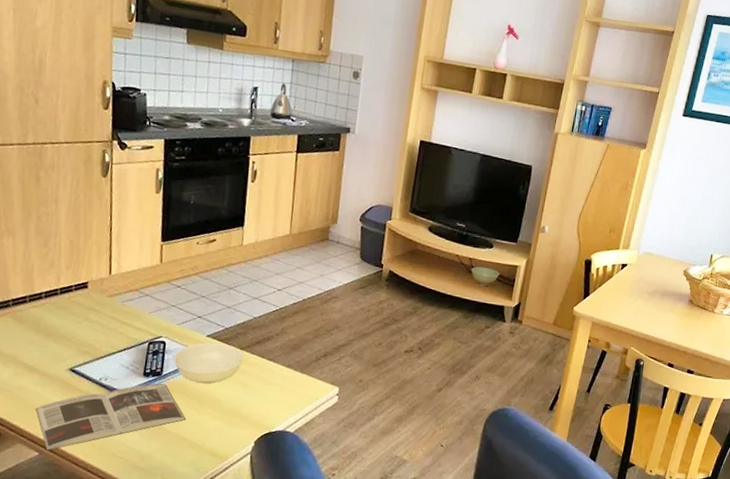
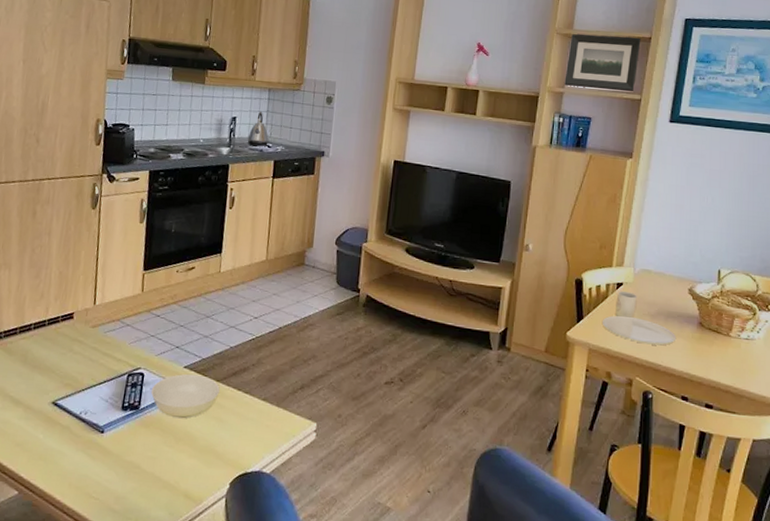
magazine: present [36,383,186,451] -> none [18,418,161,490]
bowl: present [471,266,499,287] -> none [452,289,482,311]
picture frame: none [589,22,664,84] -> present [564,34,641,91]
plate: none [605,293,669,320] -> present [602,315,677,346]
mug: none [618,271,639,295] -> present [615,290,637,318]

